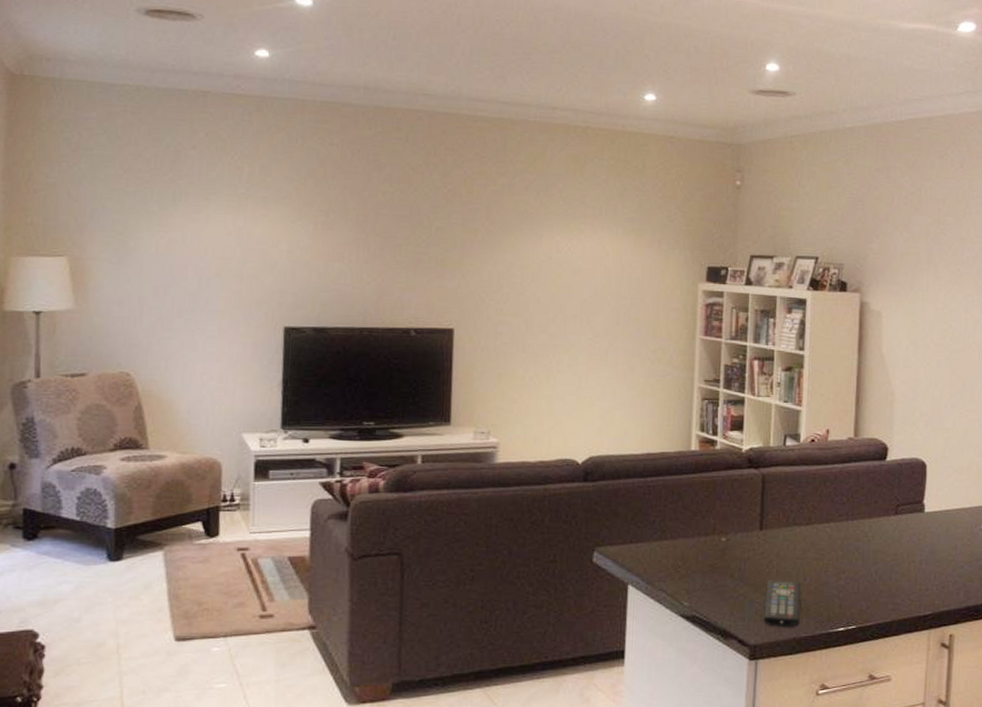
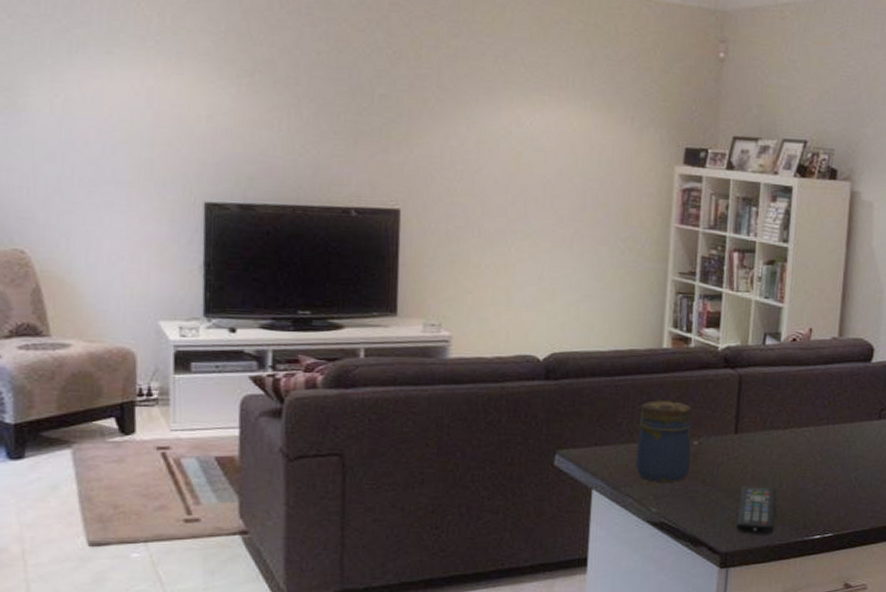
jar: none [668,500,719,577] -> present [635,400,692,482]

